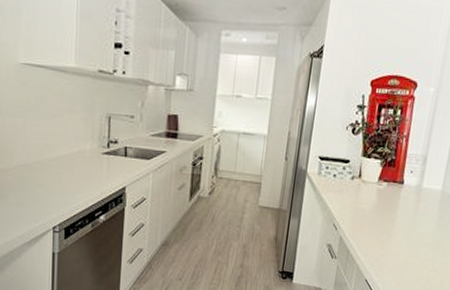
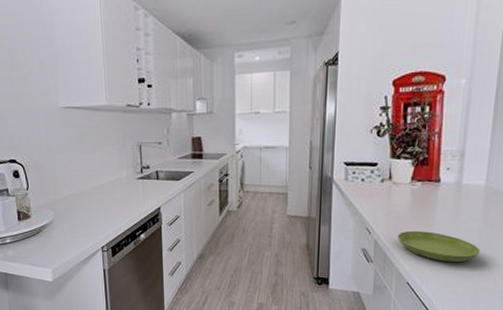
saucer: none [361,229,432,262] -> present [397,230,481,262]

